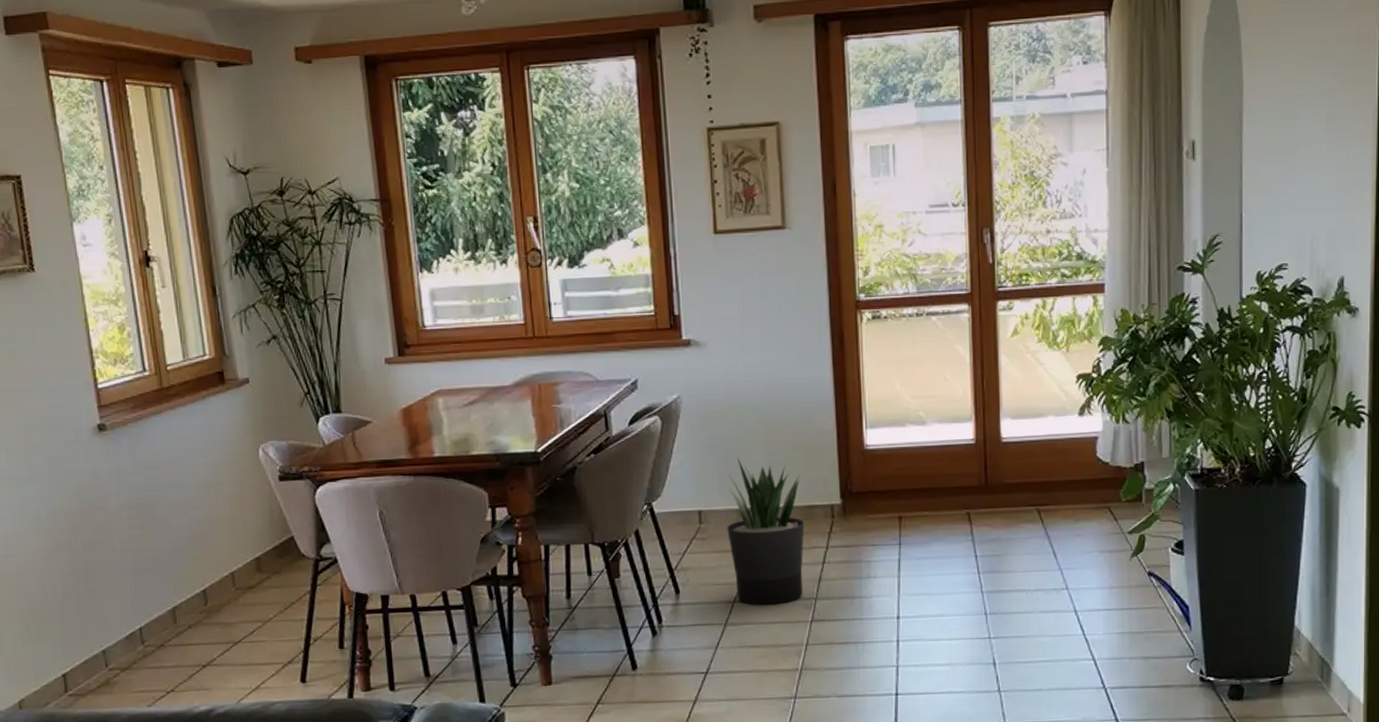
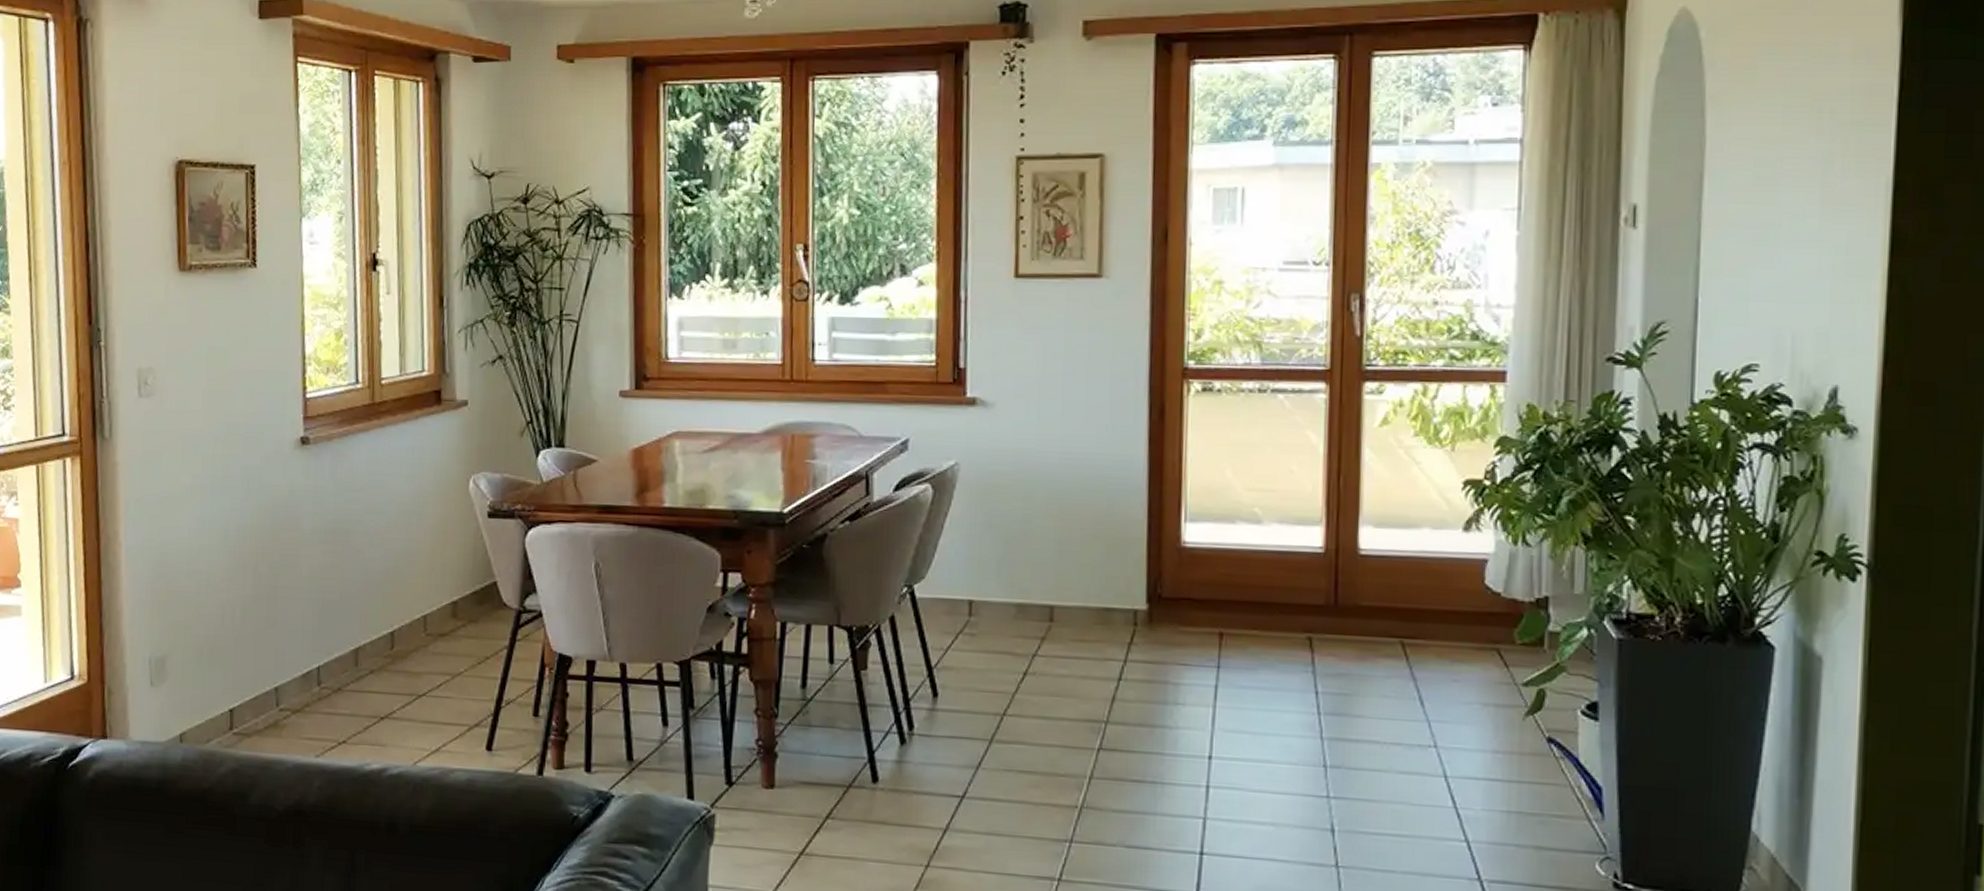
planter: present [727,458,805,605] -> none [1002,542,1099,724]

